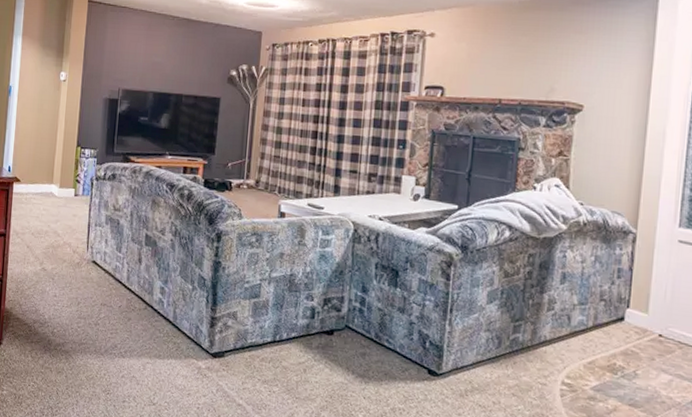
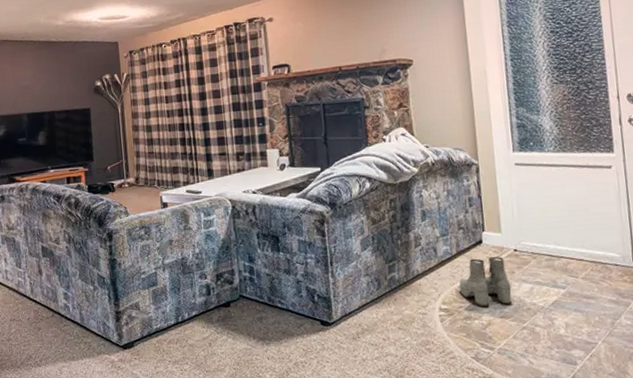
boots: none [588,335,648,393] -> present [459,257,512,307]

